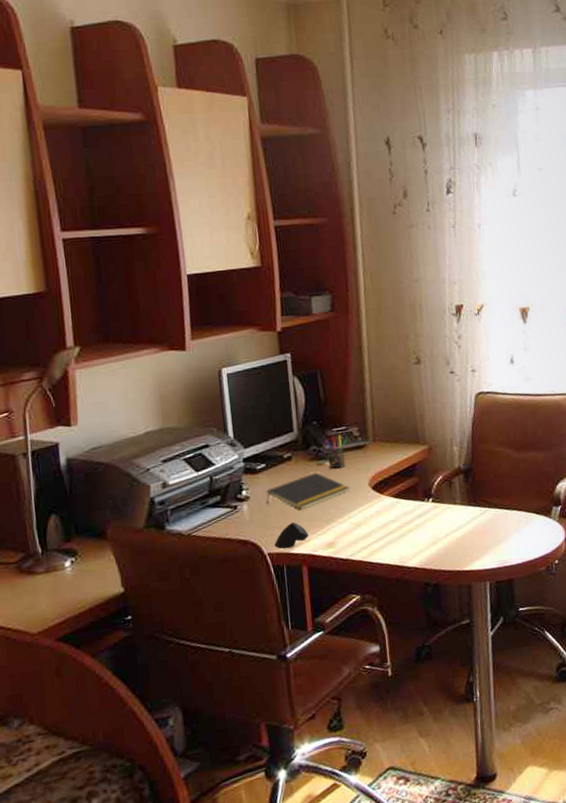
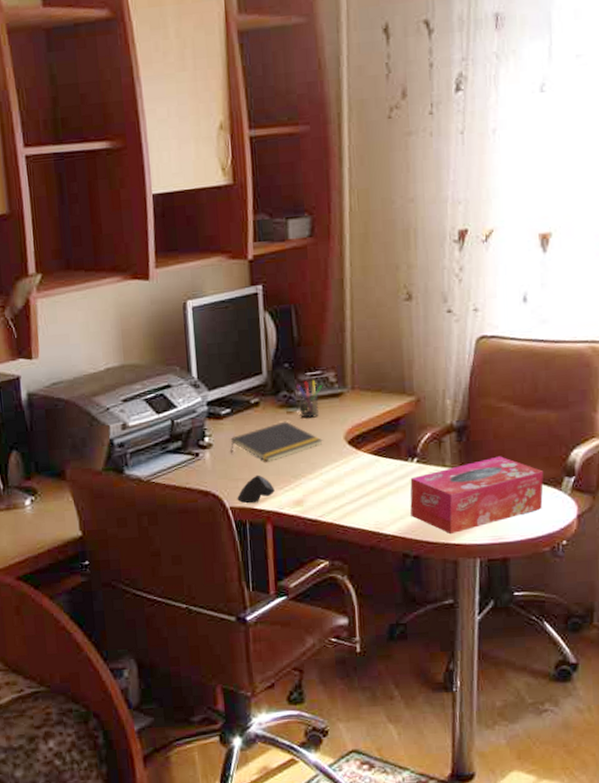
tissue box: none [427,492,537,563] -> present [410,456,544,535]

